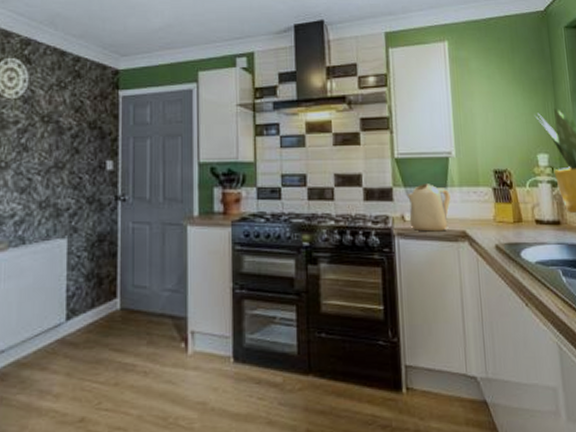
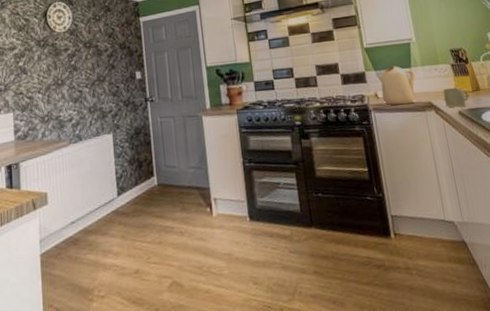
mug: none [480,216,509,241] -> present [442,87,469,108]

